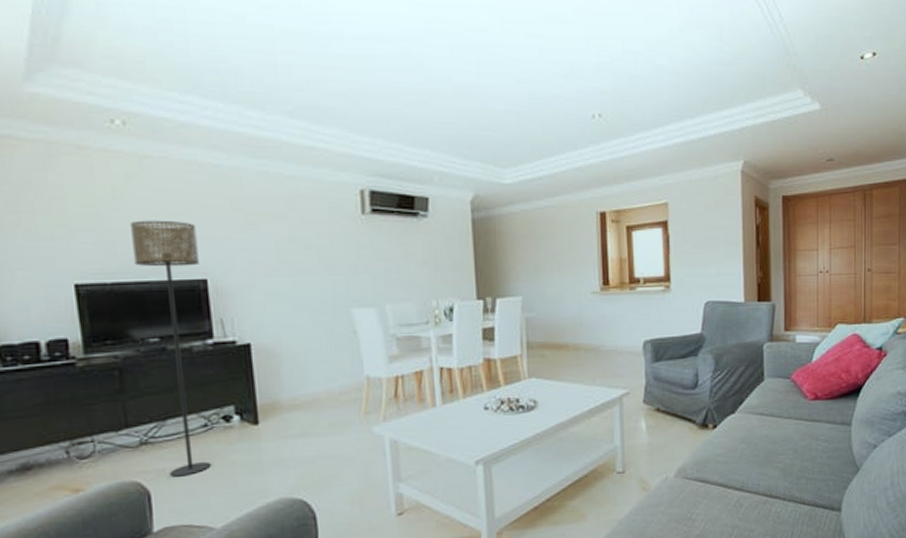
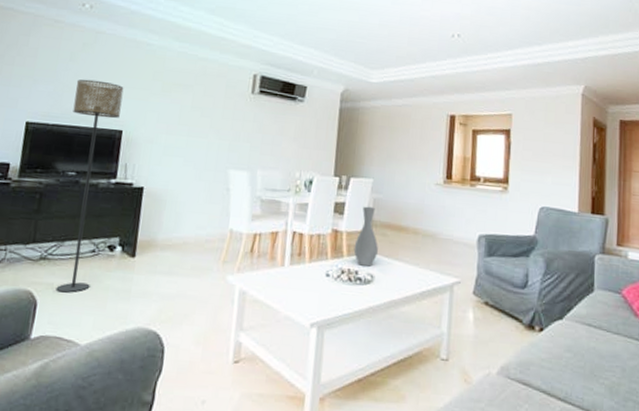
vase: none [511,327,538,393] -> present [353,206,378,267]

